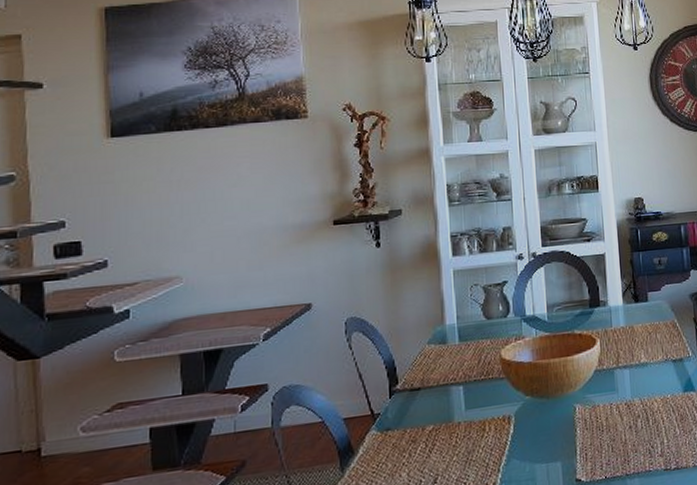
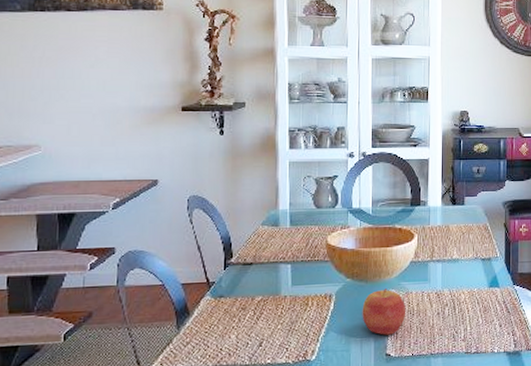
apple: none [545,404,595,458] -> present [362,289,406,335]

